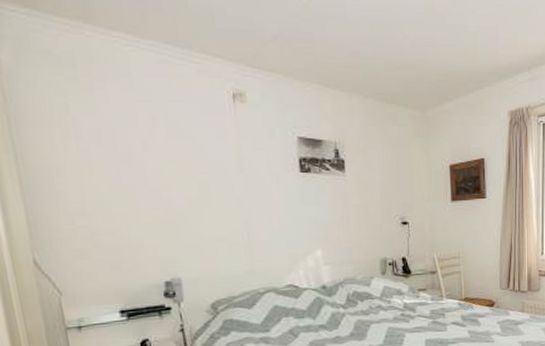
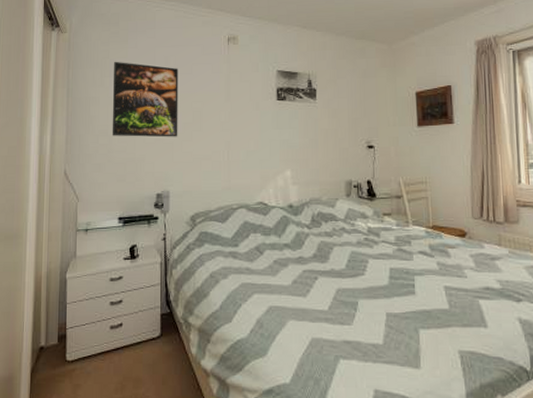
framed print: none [78,118,183,216] -> present [112,61,179,137]

